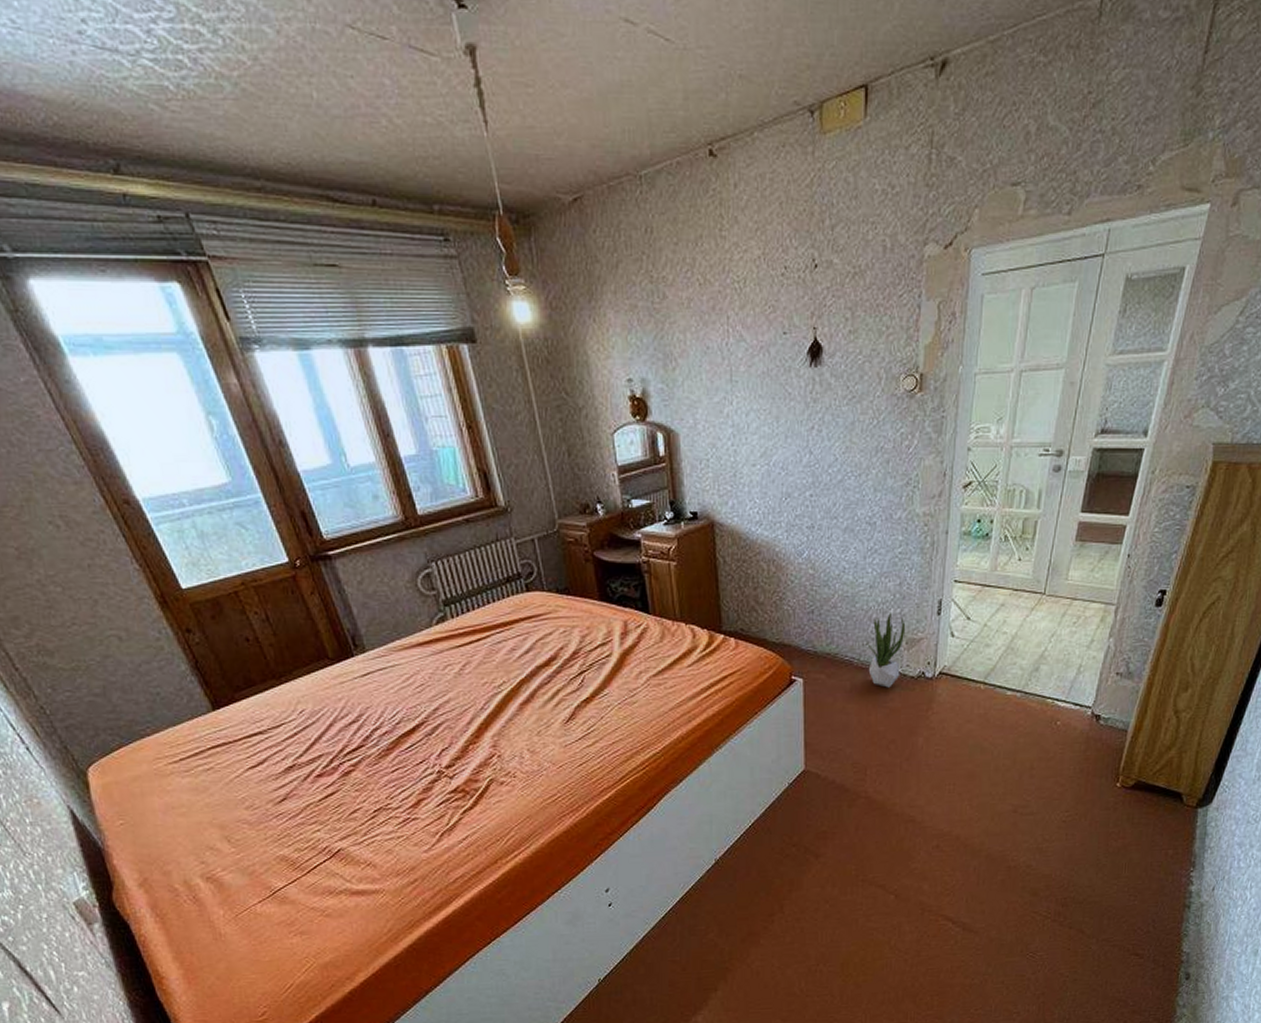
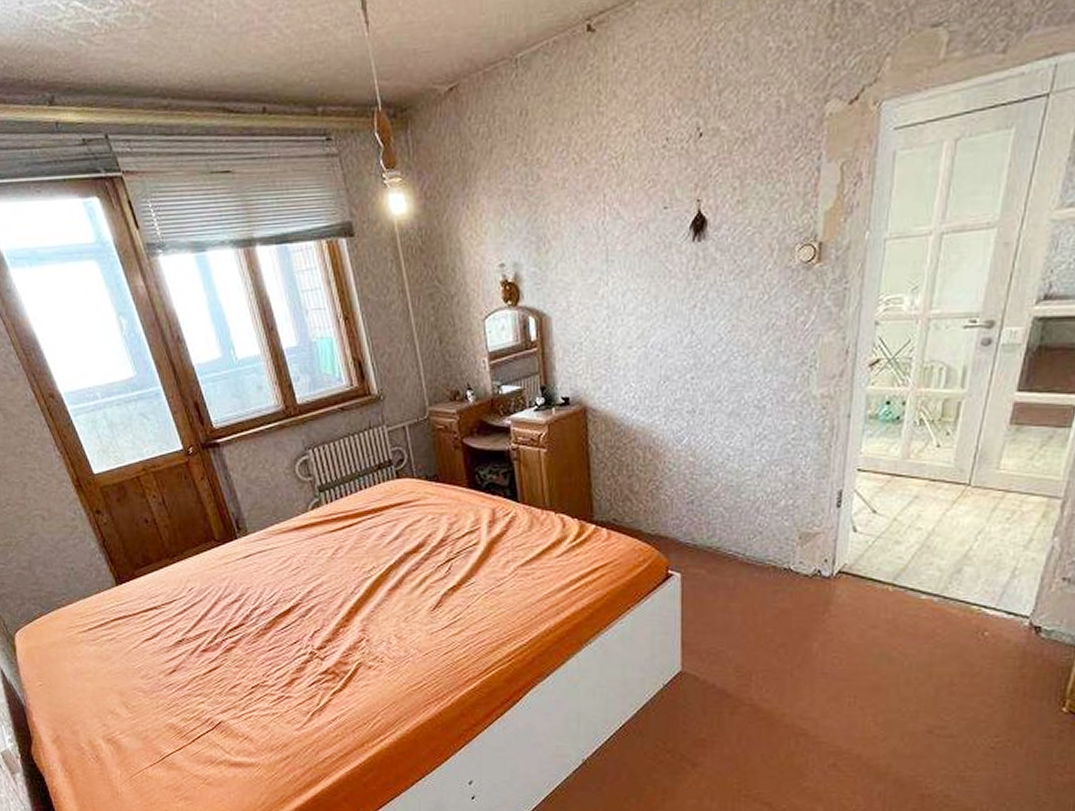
potted plant: present [865,612,906,688] -> none [752,503,799,586]

